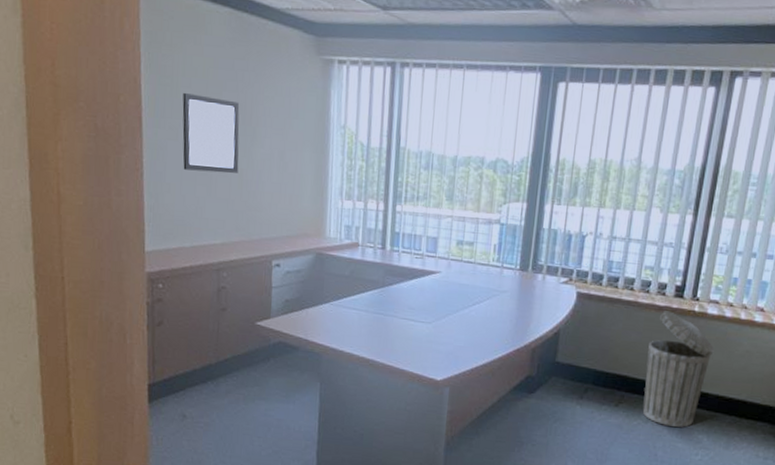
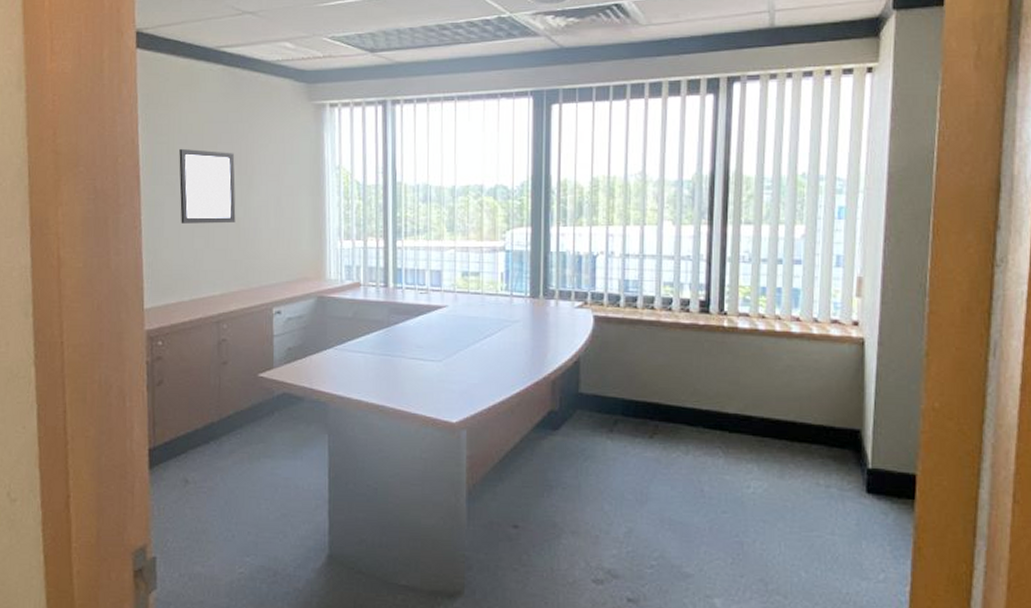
trash can: present [642,310,714,427] -> none [679,328,751,457]

